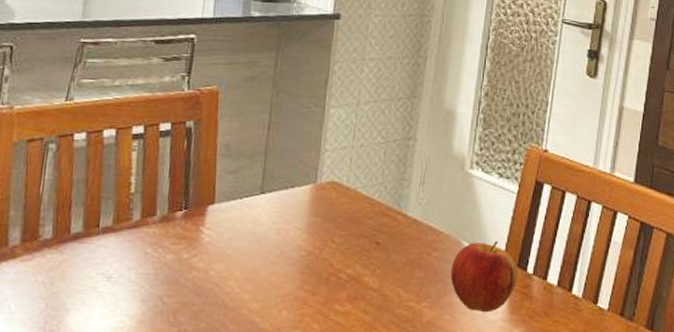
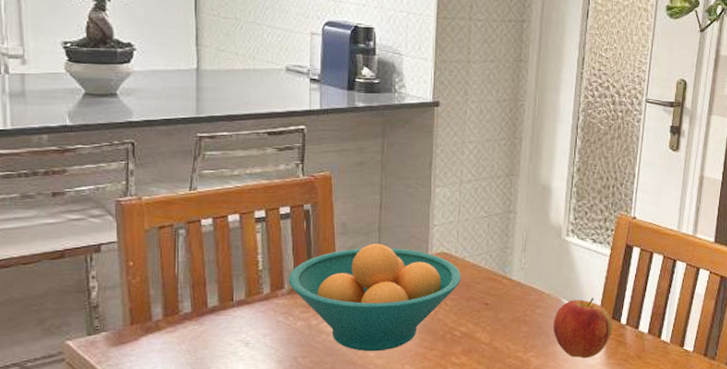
fruit bowl: none [161,168,352,294] -> present [288,244,462,352]

